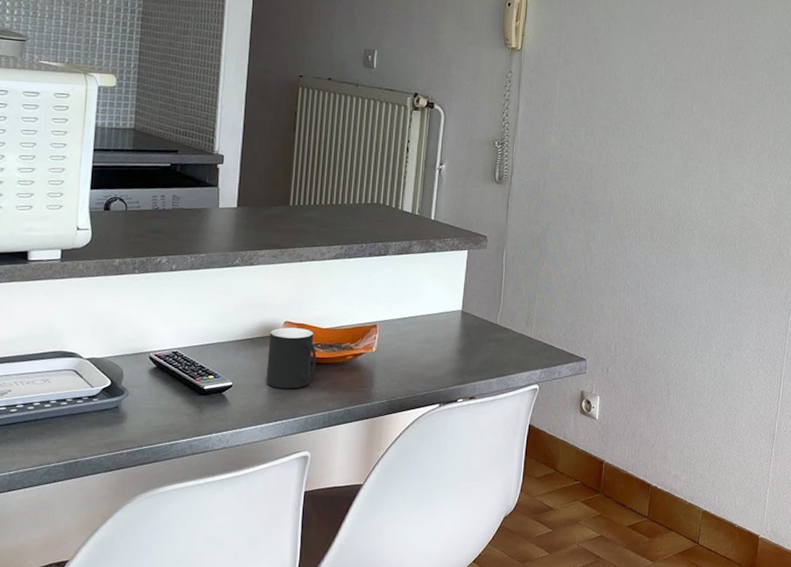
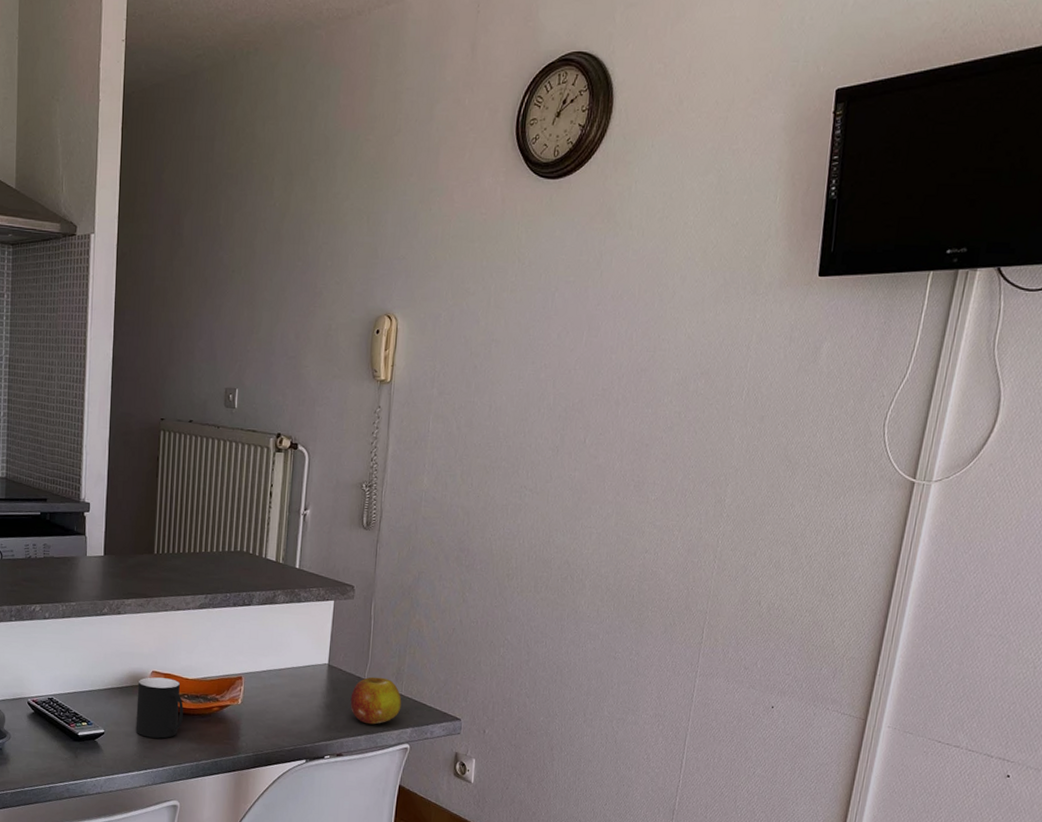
fruit: none [482,321,532,367] -> present [350,676,402,725]

